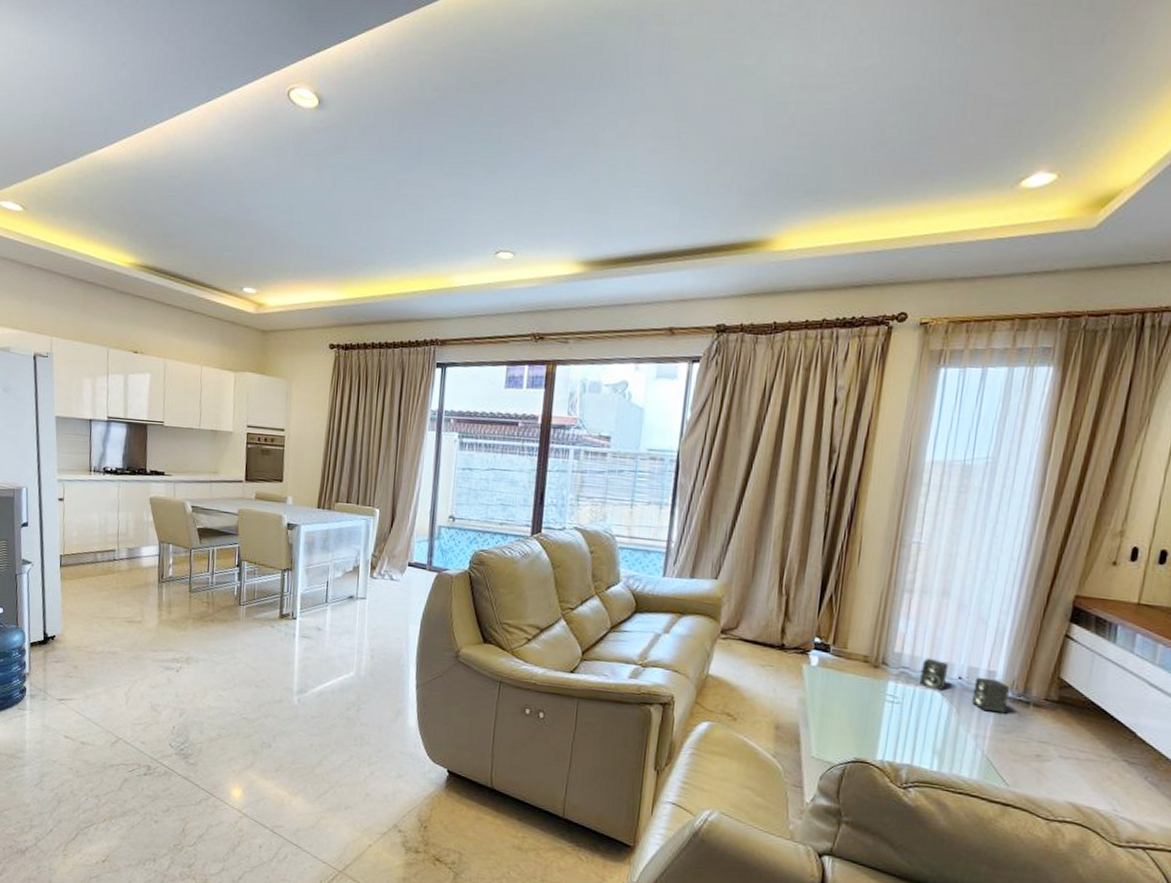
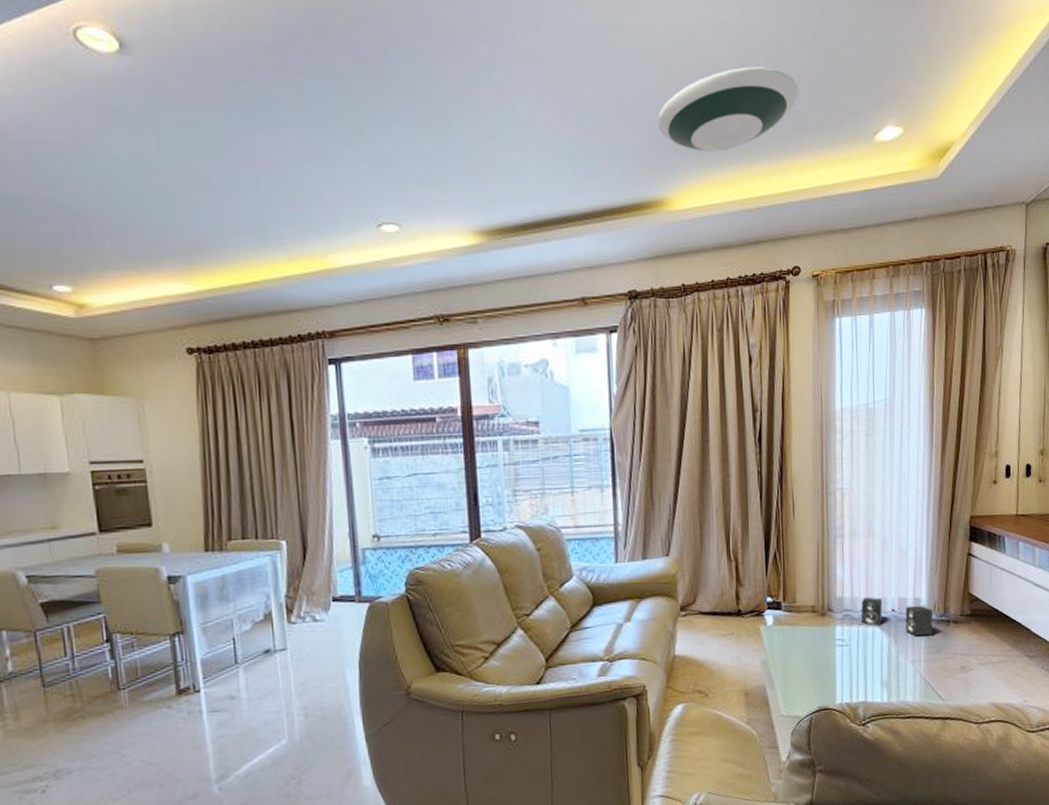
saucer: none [773,112,935,196] -> present [658,66,798,152]

